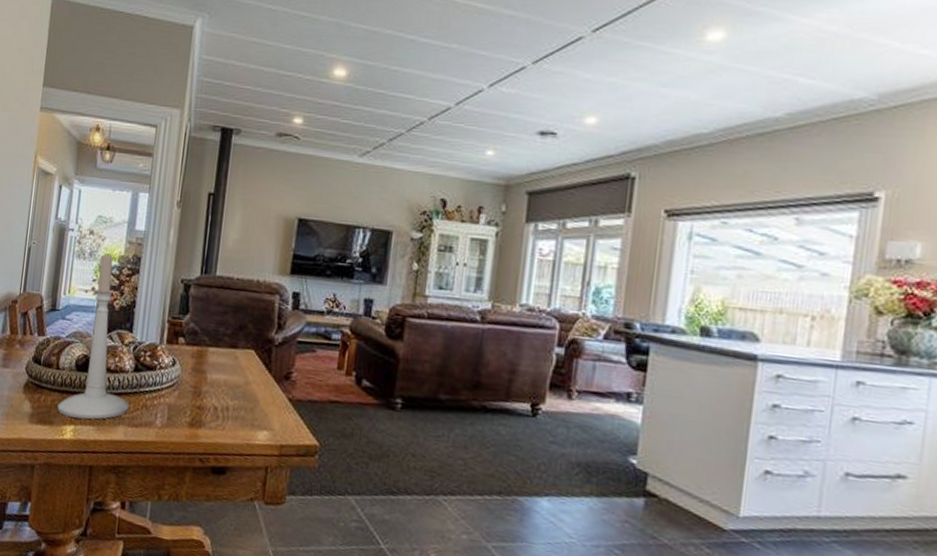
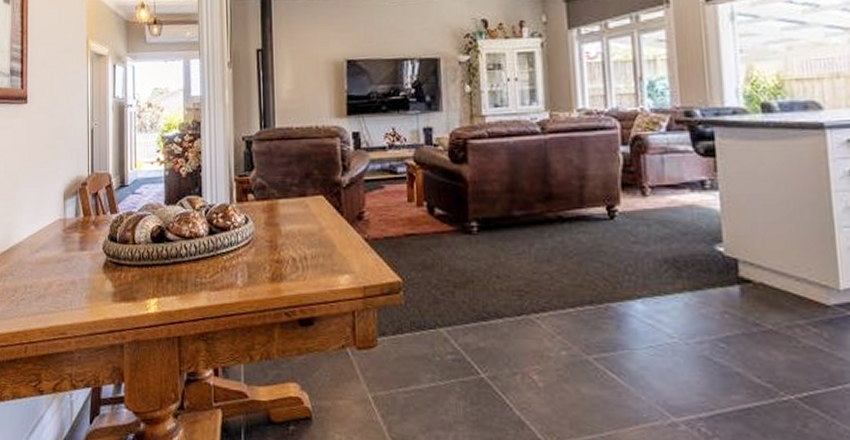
candlestick: present [57,254,130,420] -> none [139,123,210,290]

